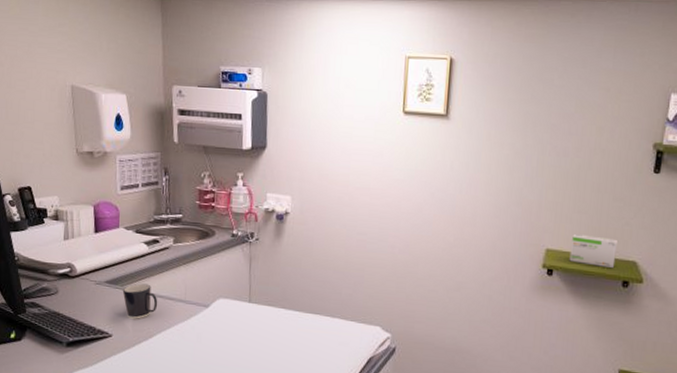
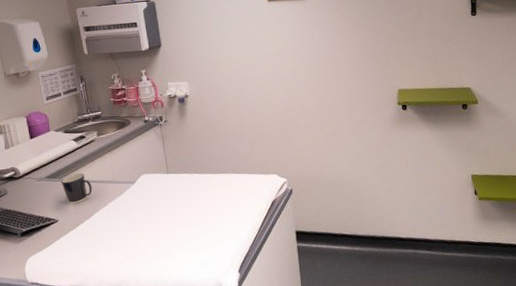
medicine box: present [569,234,617,268] -> none [417,72,454,97]

